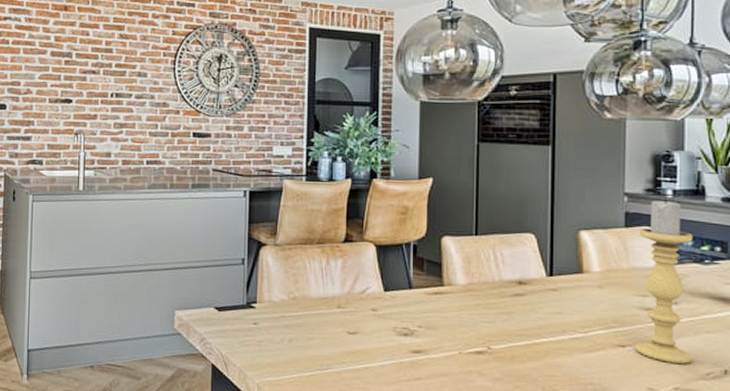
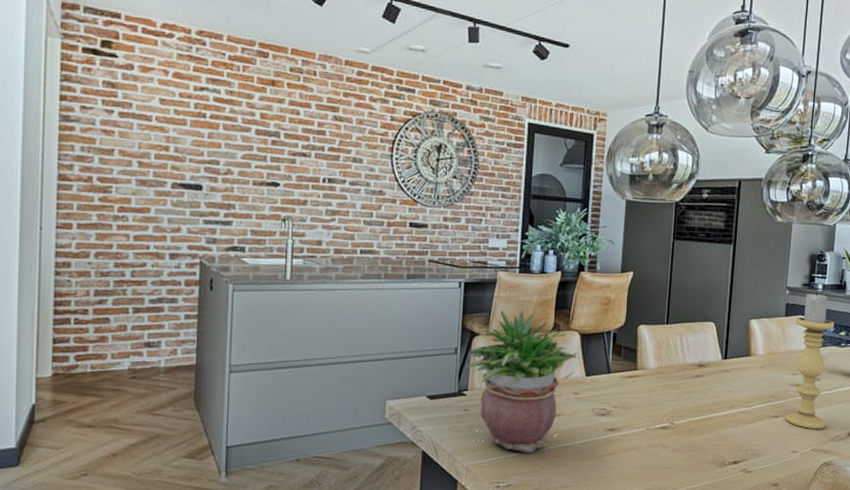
potted plant: none [253,219,374,373] -> present [466,309,578,453]

